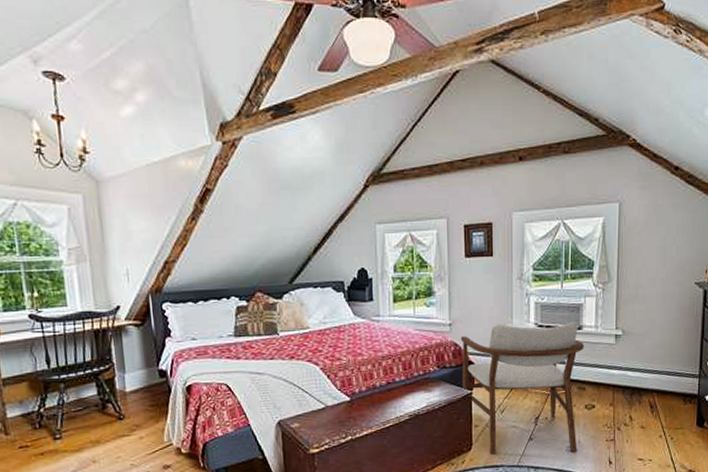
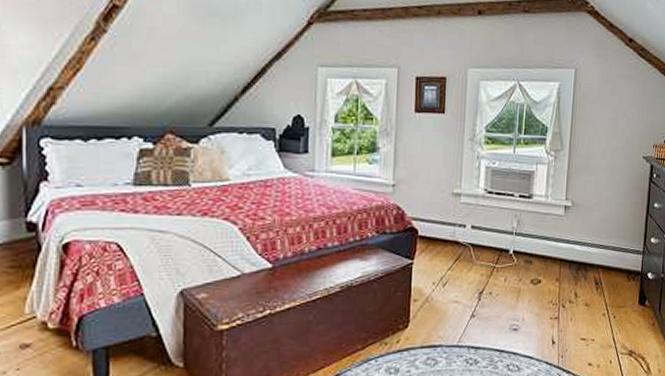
armchair: present [460,321,584,454] -> none [403,188,534,333]

